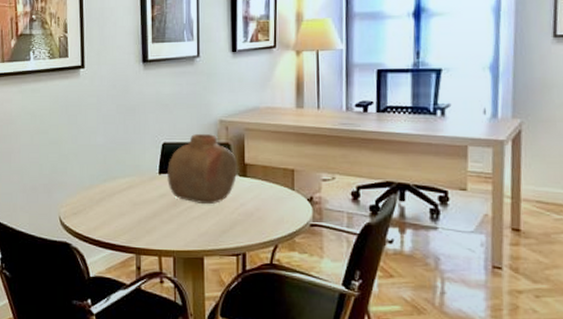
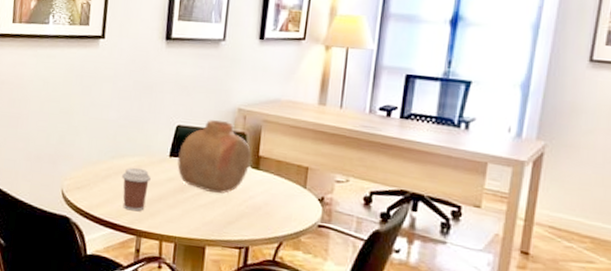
coffee cup: none [115,188,143,230] -> present [121,167,151,212]

